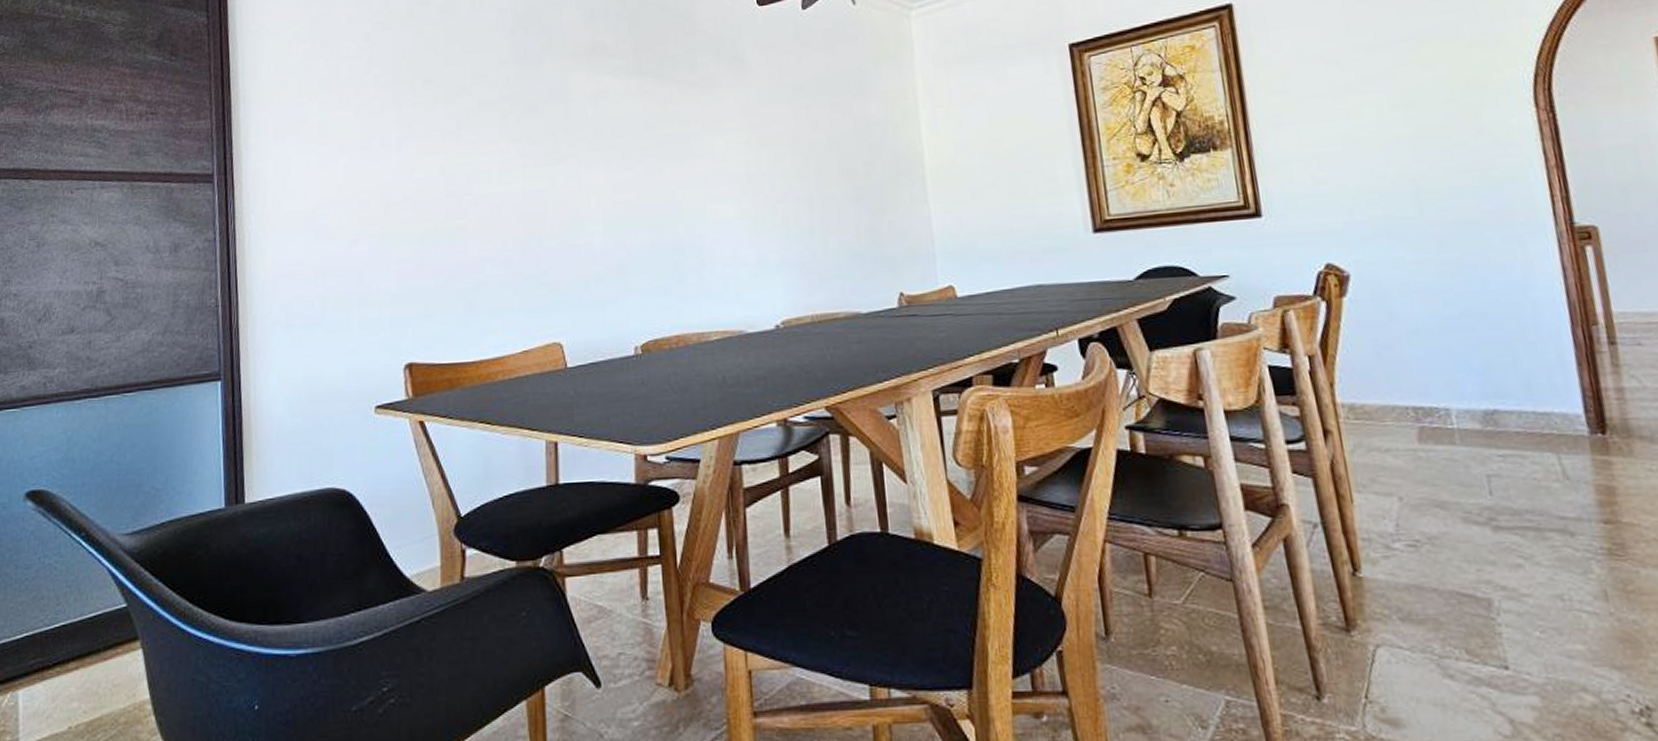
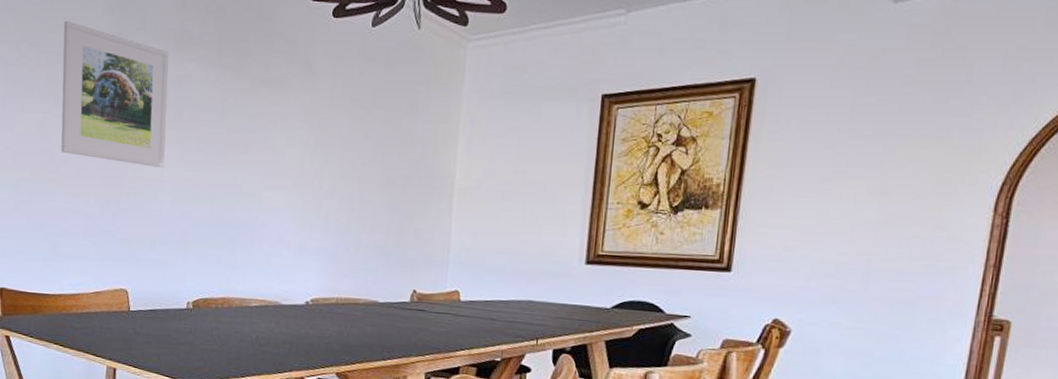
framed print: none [460,50,590,196] -> present [61,20,169,167]

